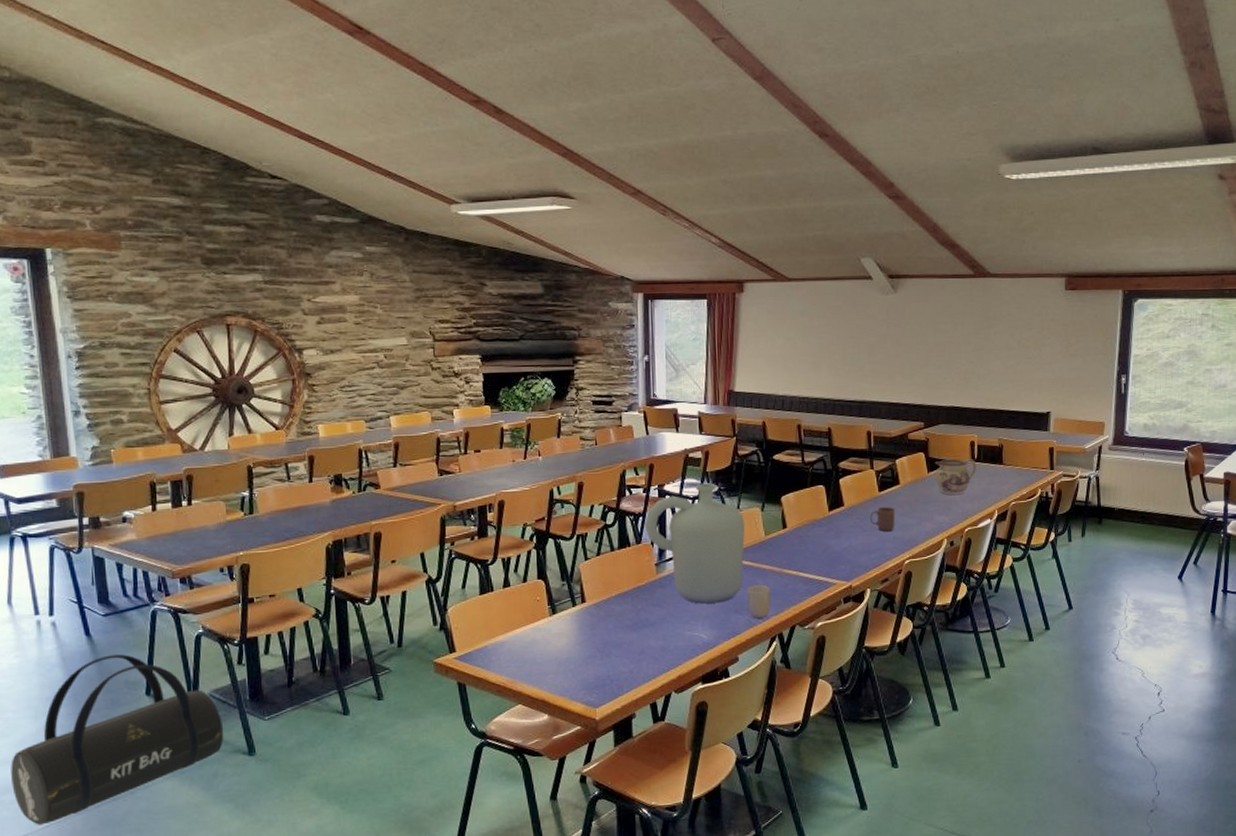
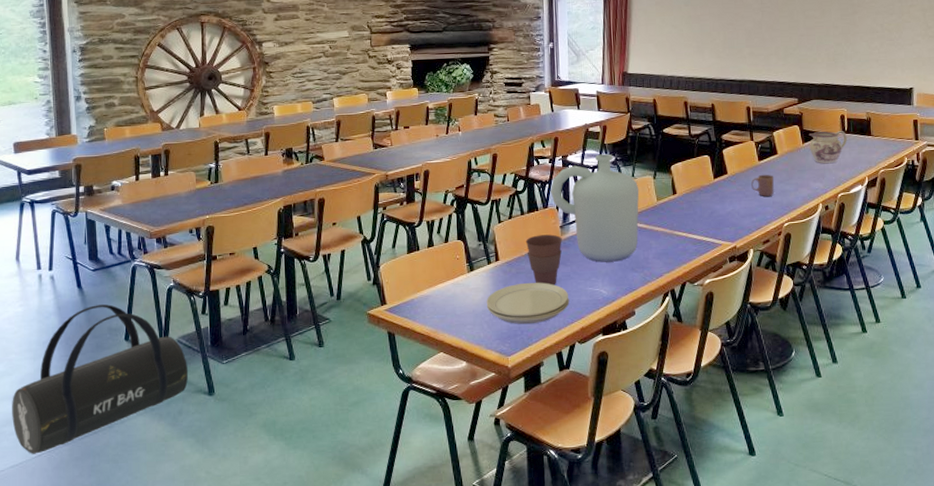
plate: none [570,626,665,673] -> present [486,282,570,325]
cup: none [615,573,658,630] -> present [525,234,562,286]
cup: present [746,584,771,618] -> none [641,245,663,276]

